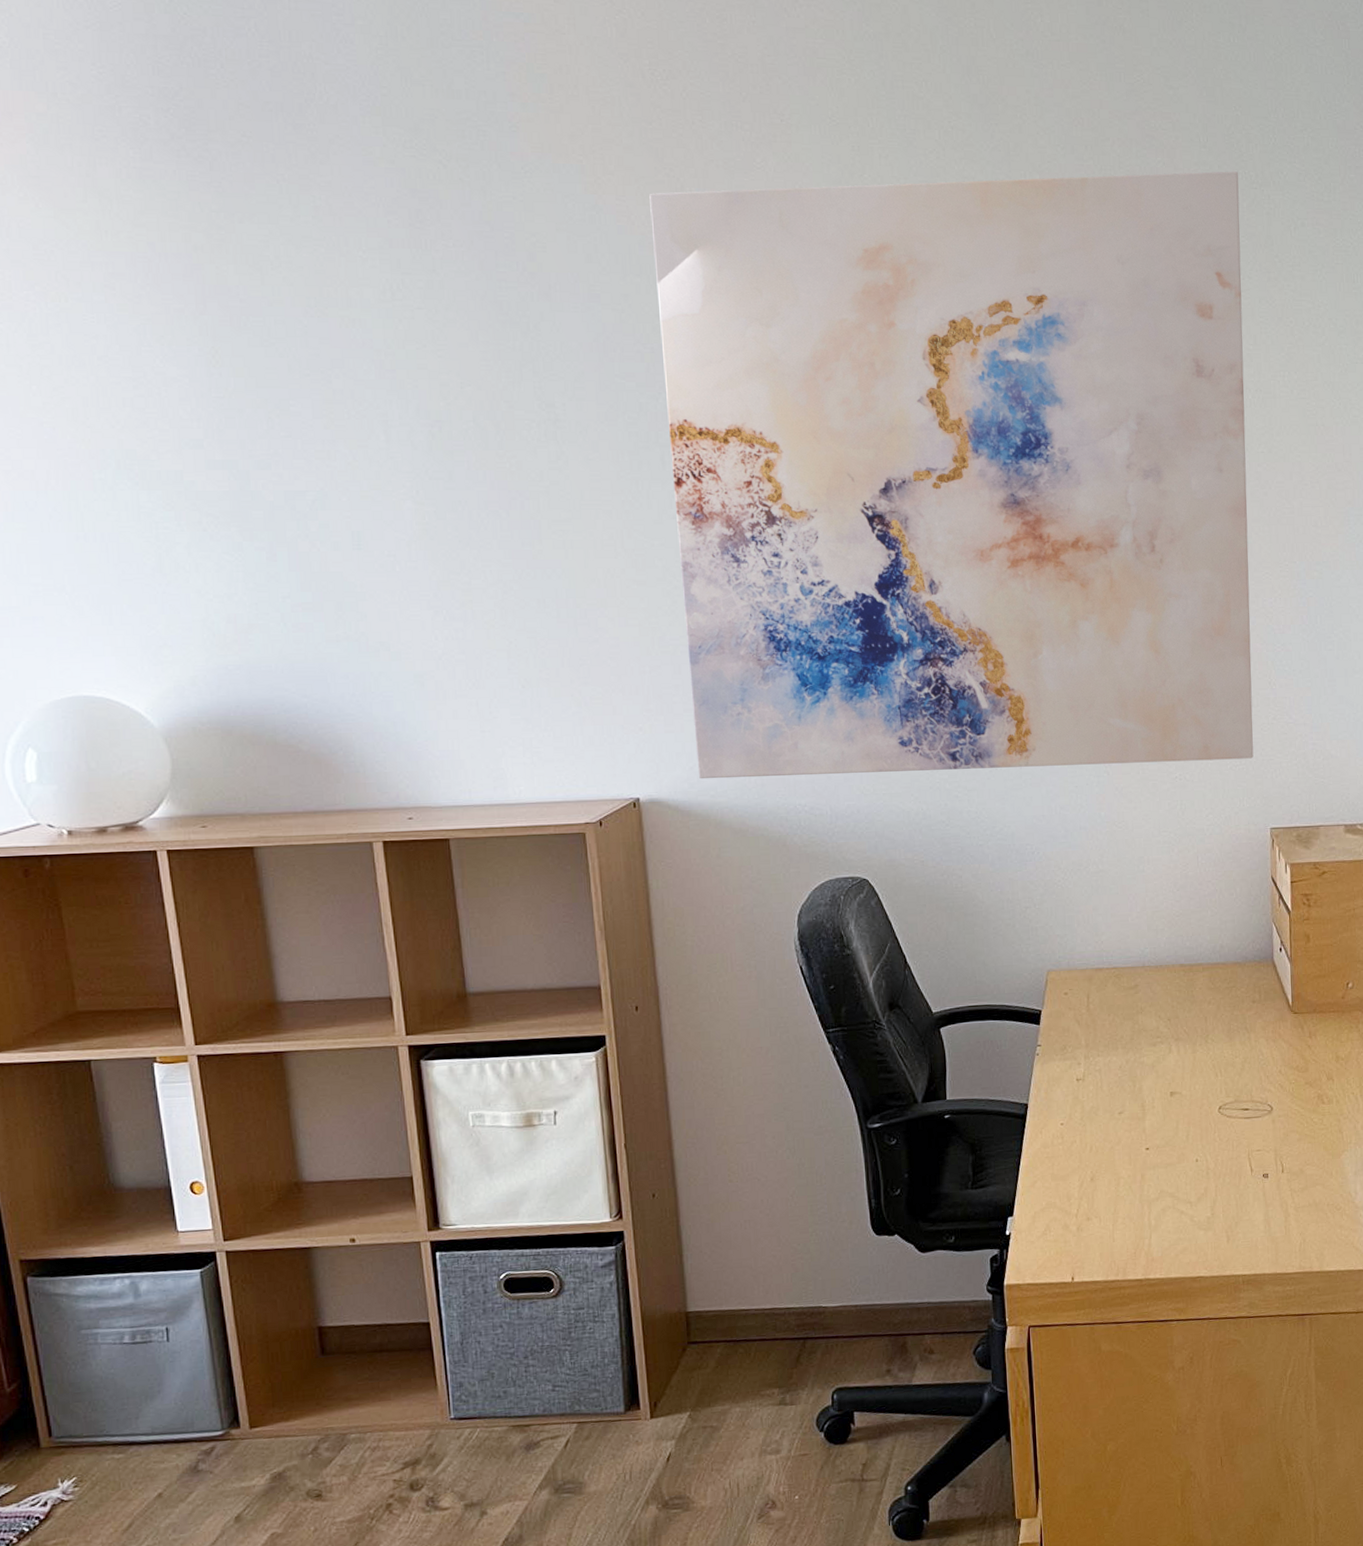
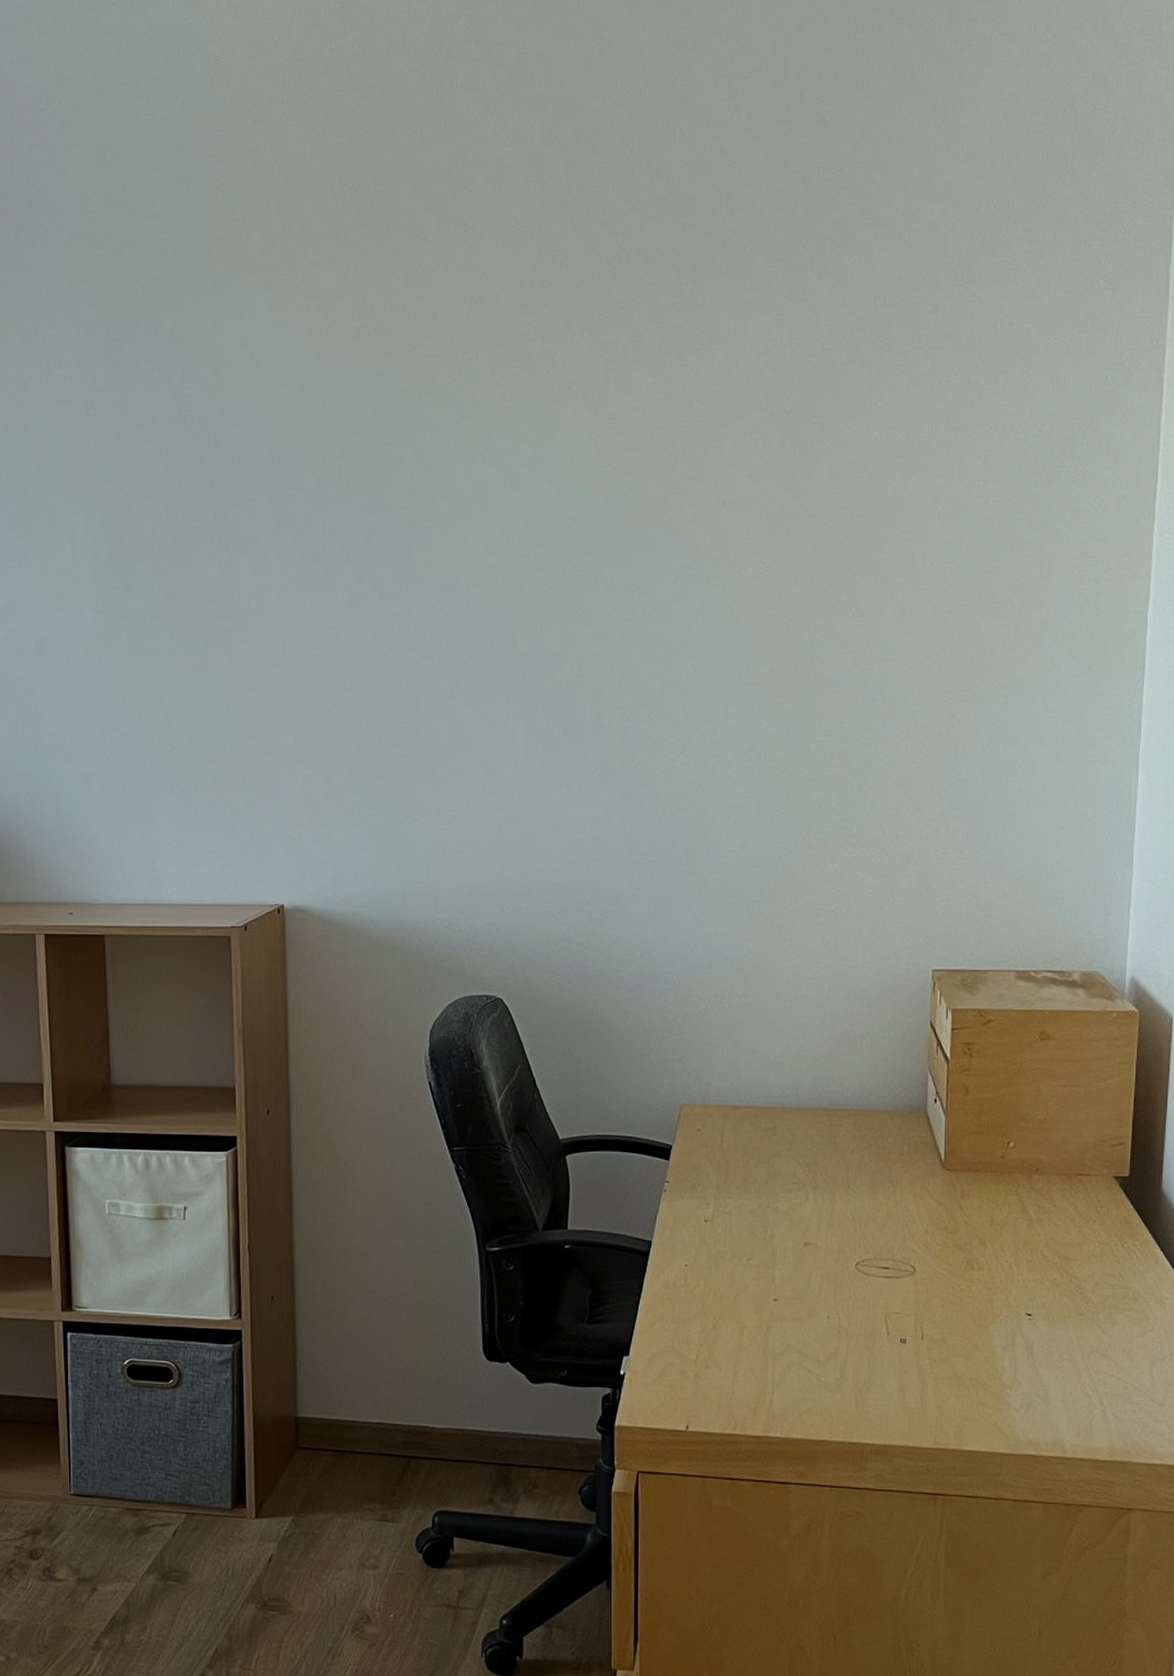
wall art: present [649,171,1254,779] -> none [331,268,941,895]

